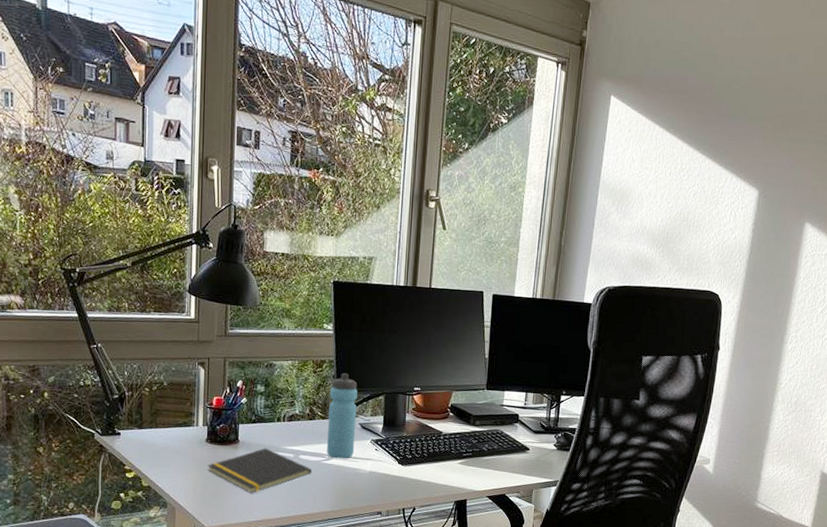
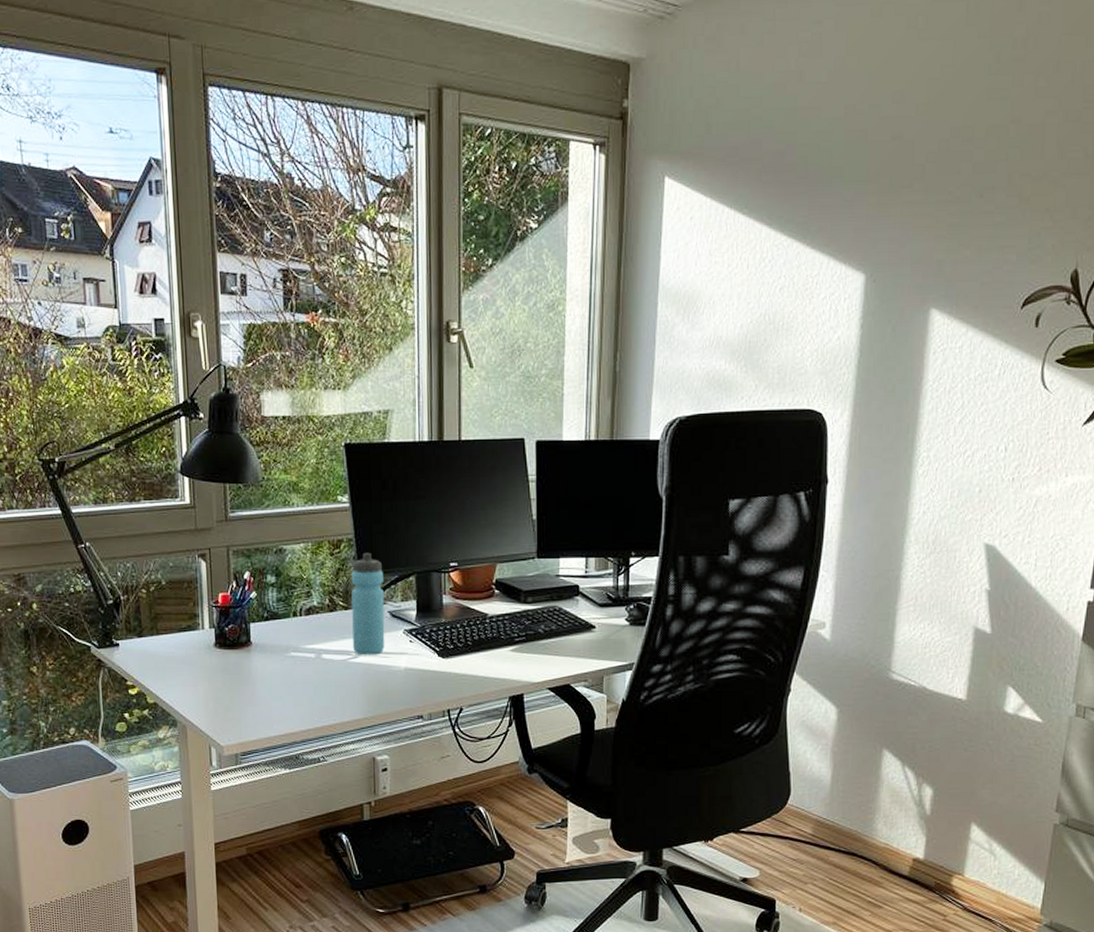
notepad: present [207,448,312,494] -> none [218,649,338,704]

